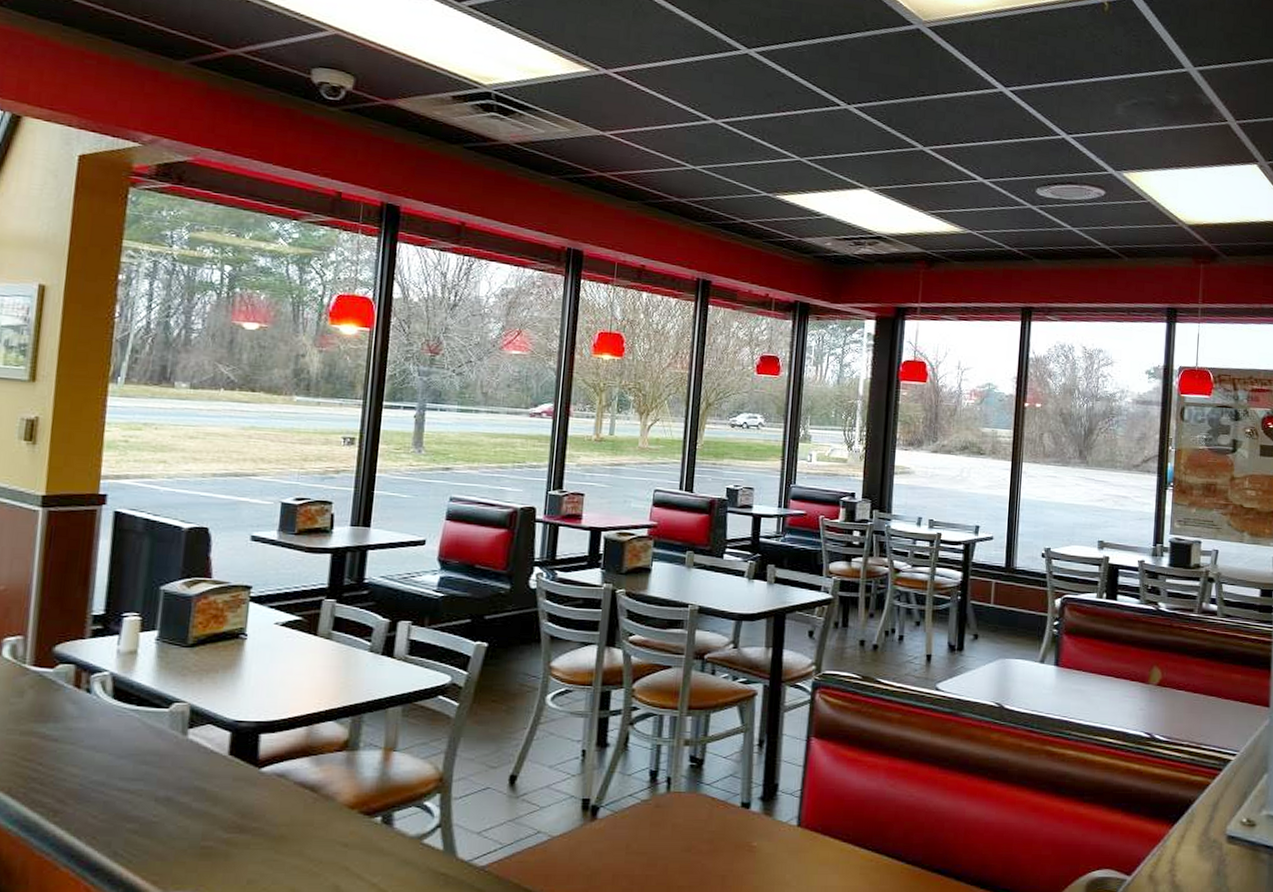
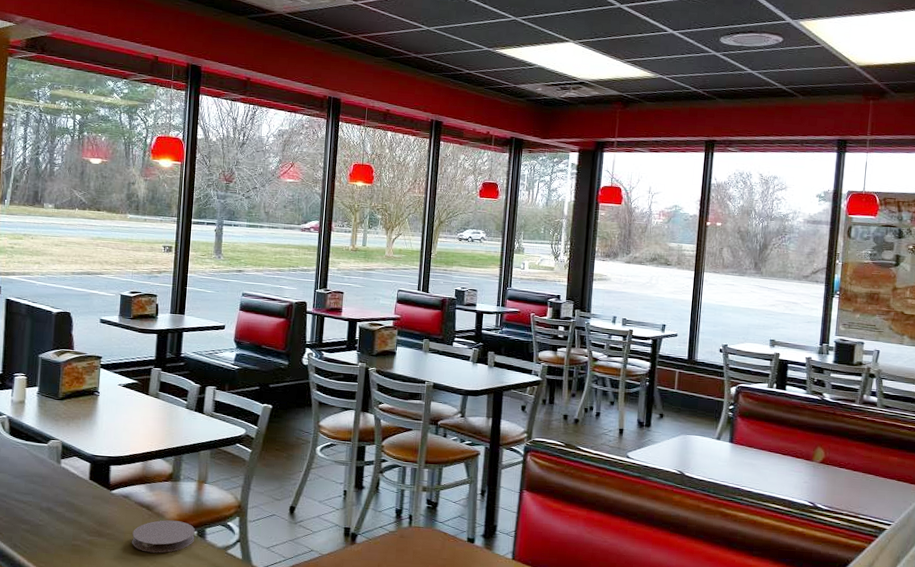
coaster: none [288,804,378,850] -> present [132,520,195,553]

